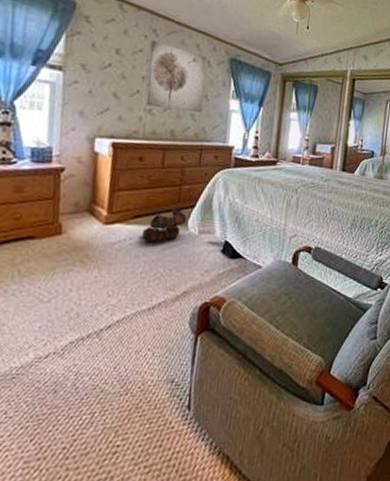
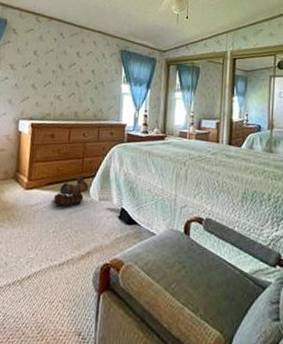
wall art: present [146,40,207,113] -> none [56,42,102,97]

